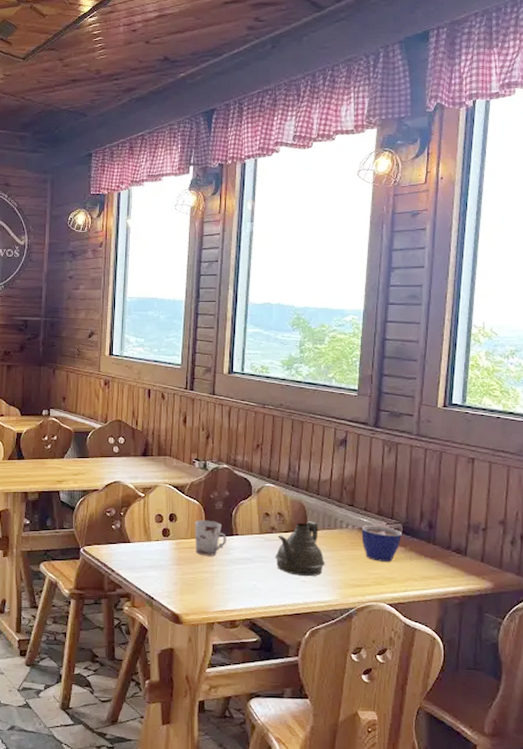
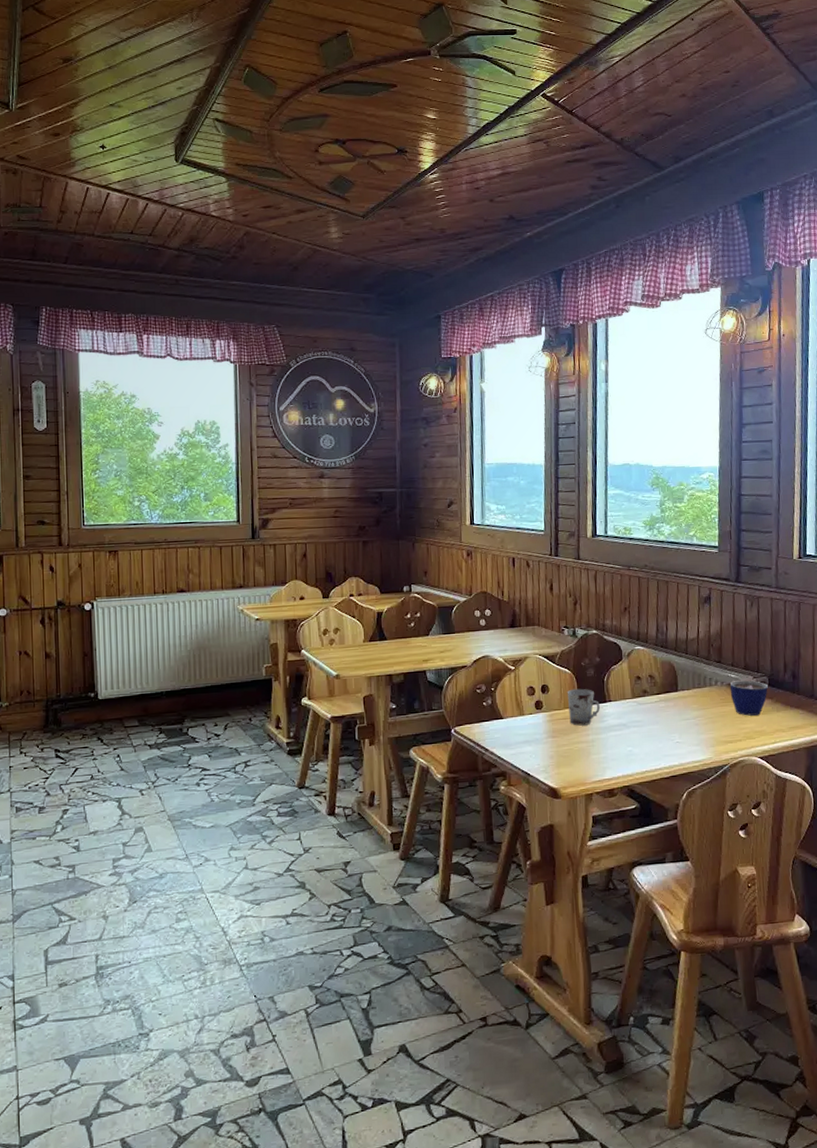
teapot: present [274,521,325,576] -> none [648,681,697,737]

